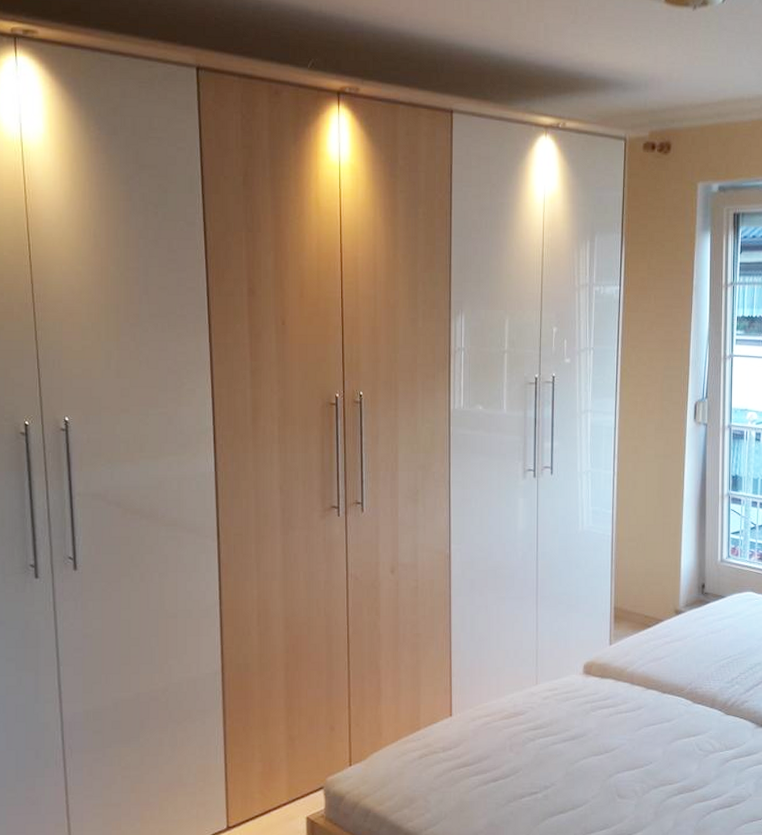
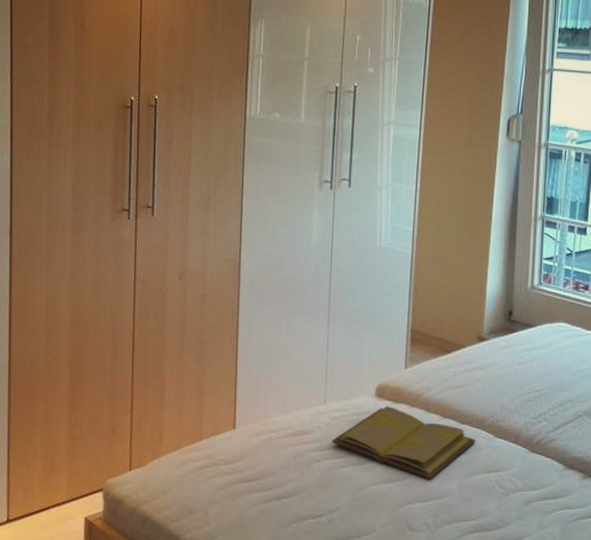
diary: none [544,682,677,749] -> present [332,406,476,480]

